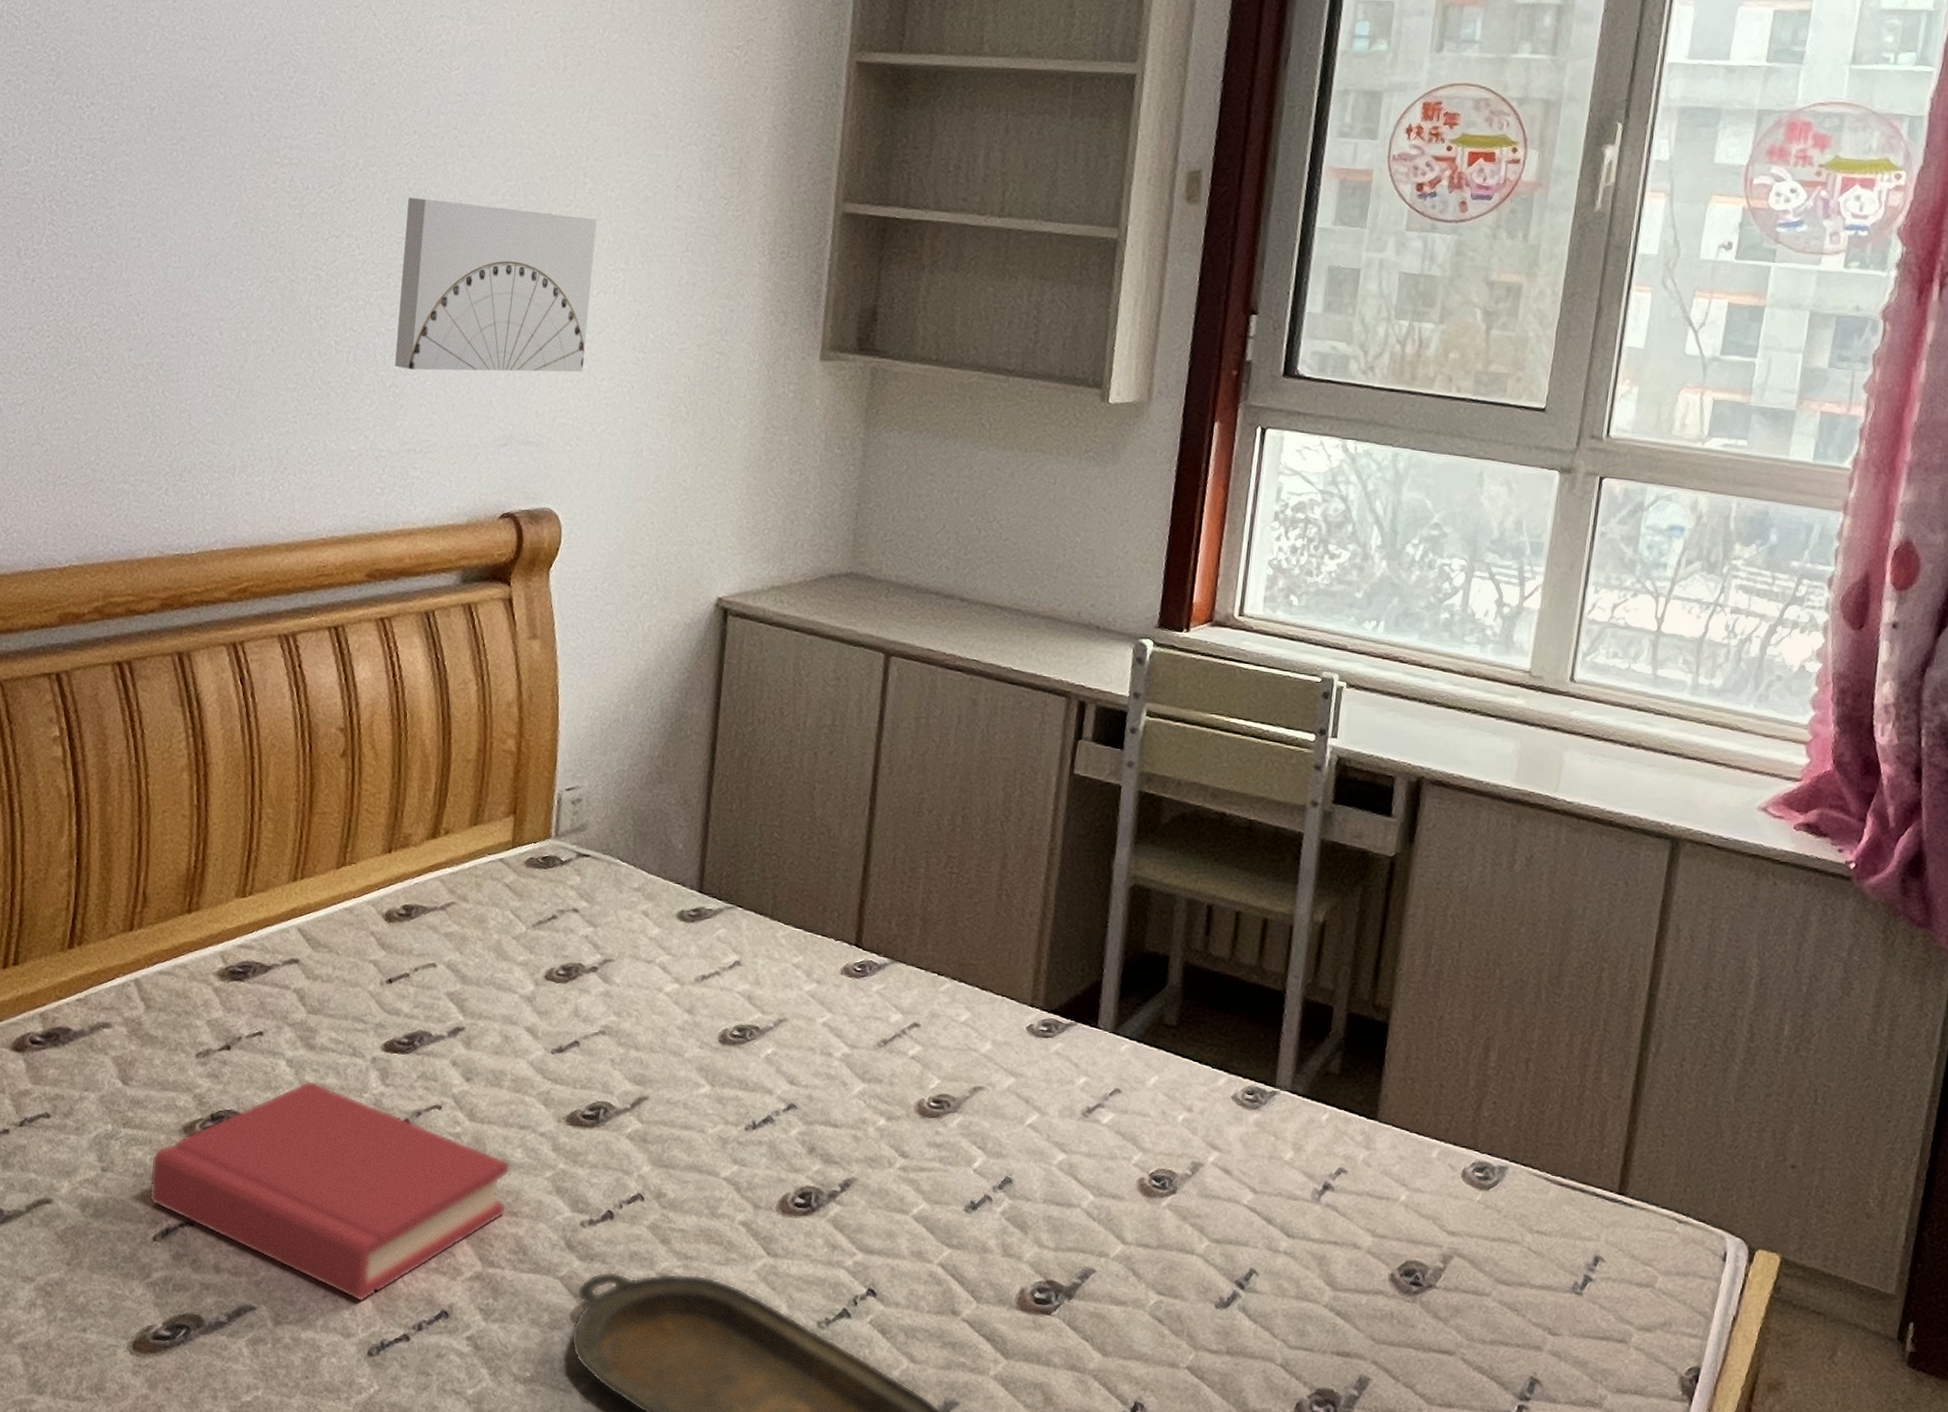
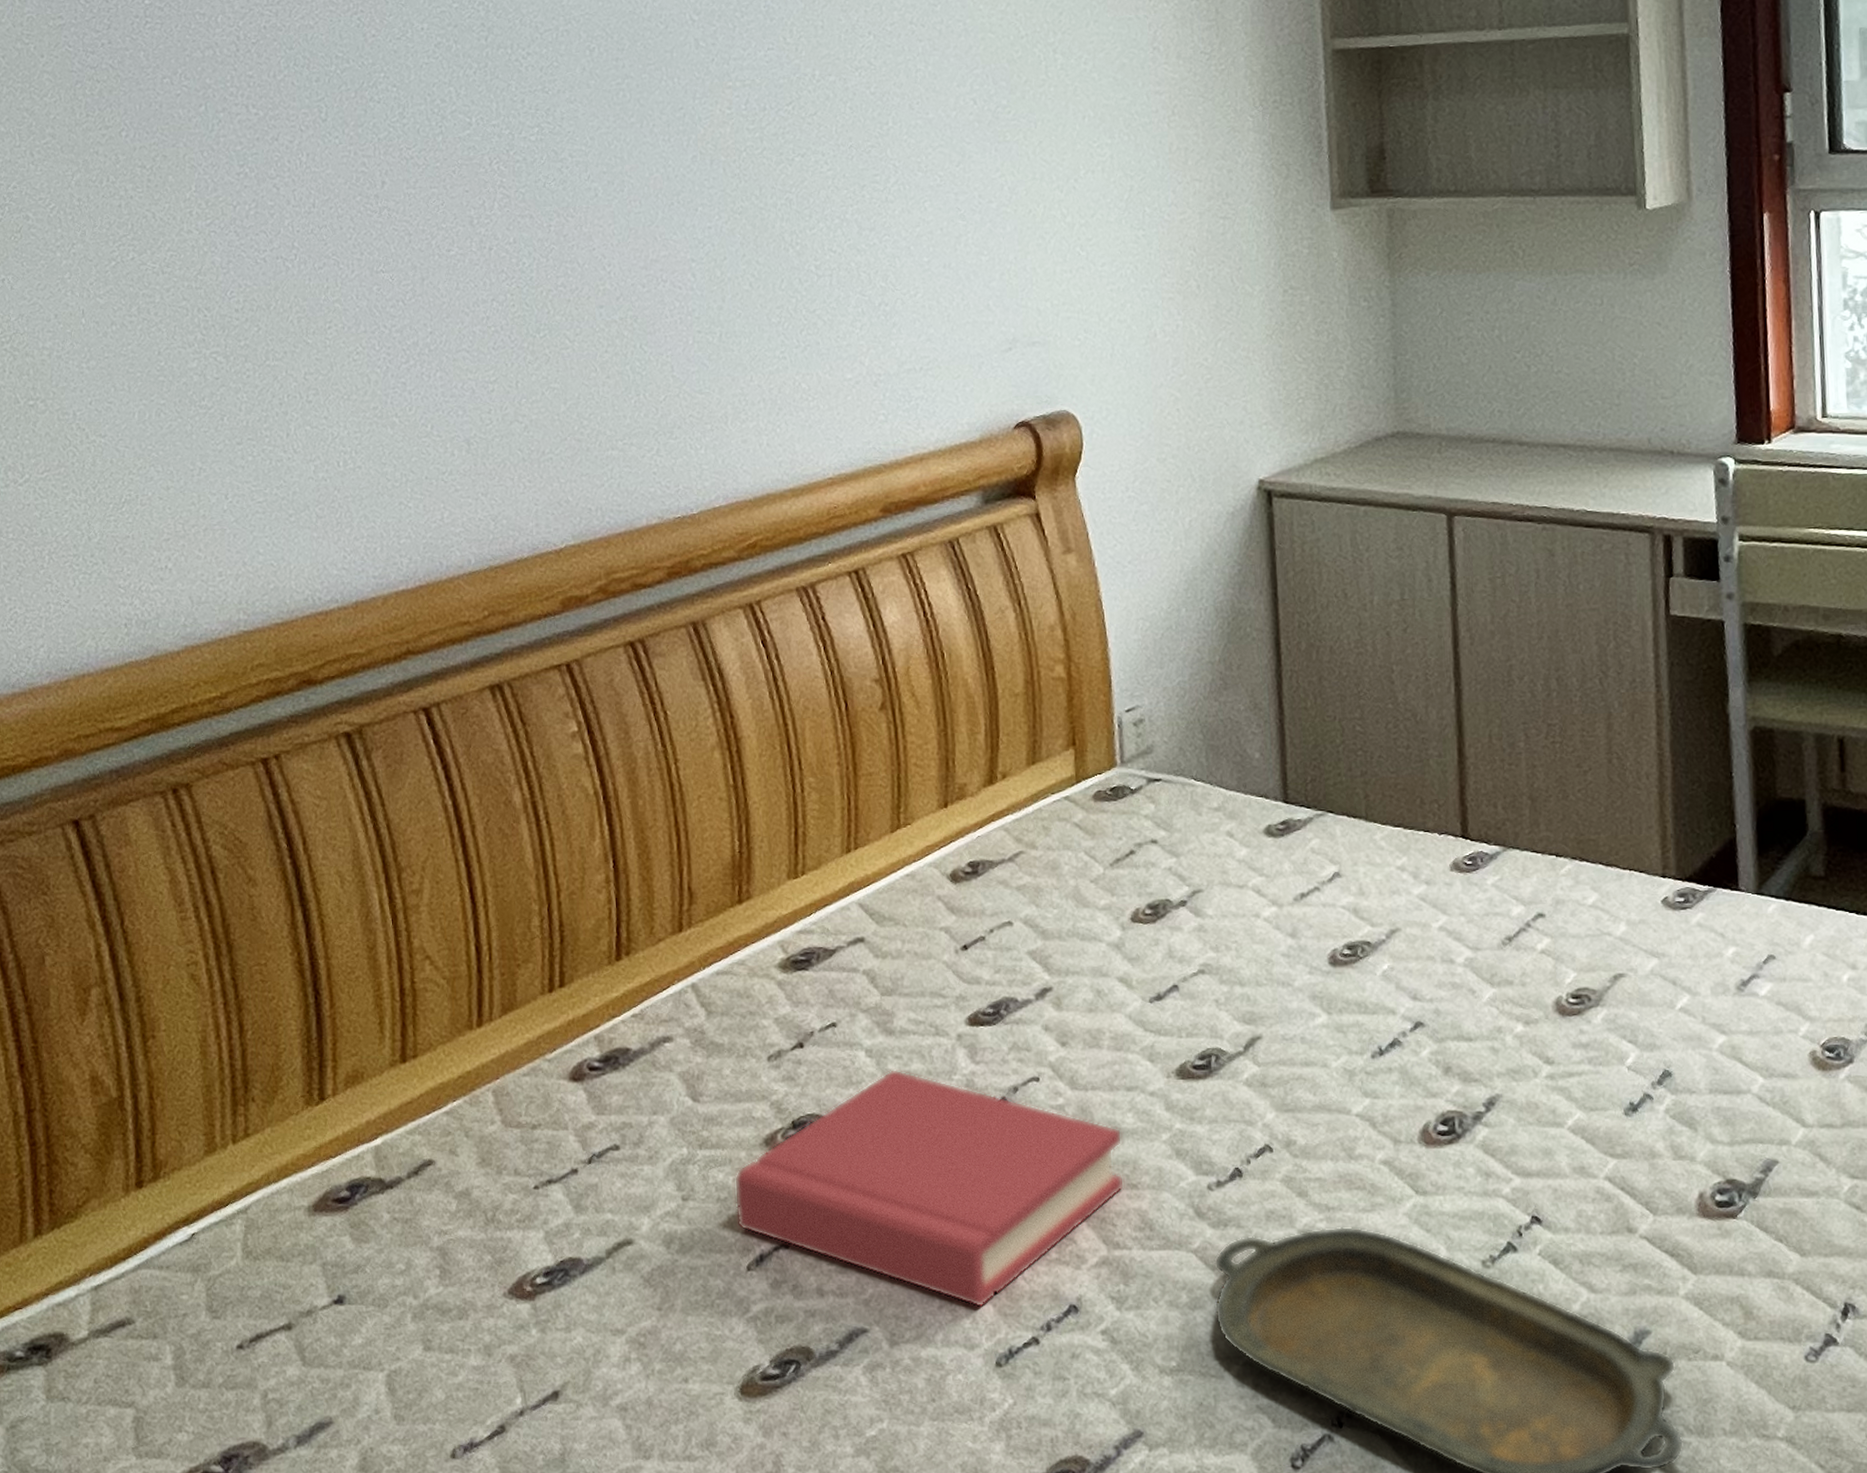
wall art: present [395,197,597,372] -> none [872,95,1081,284]

